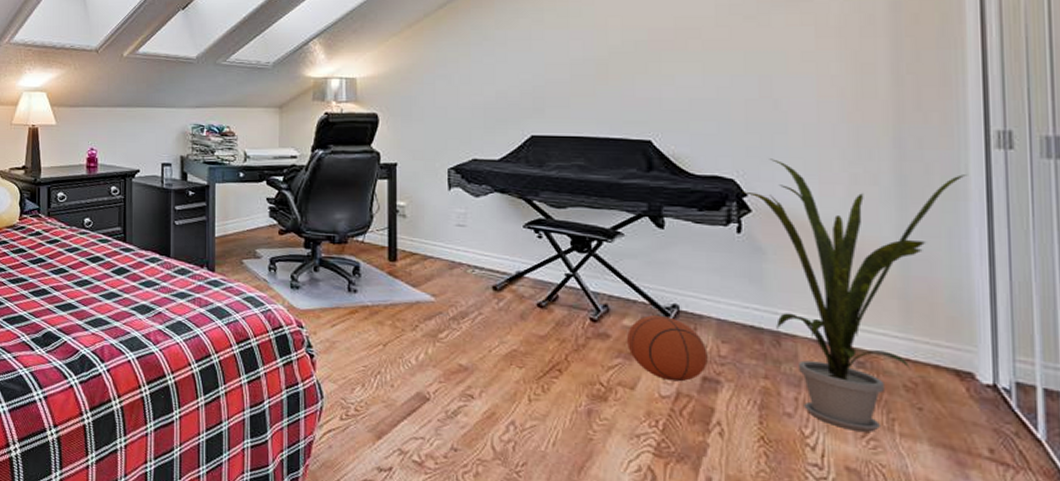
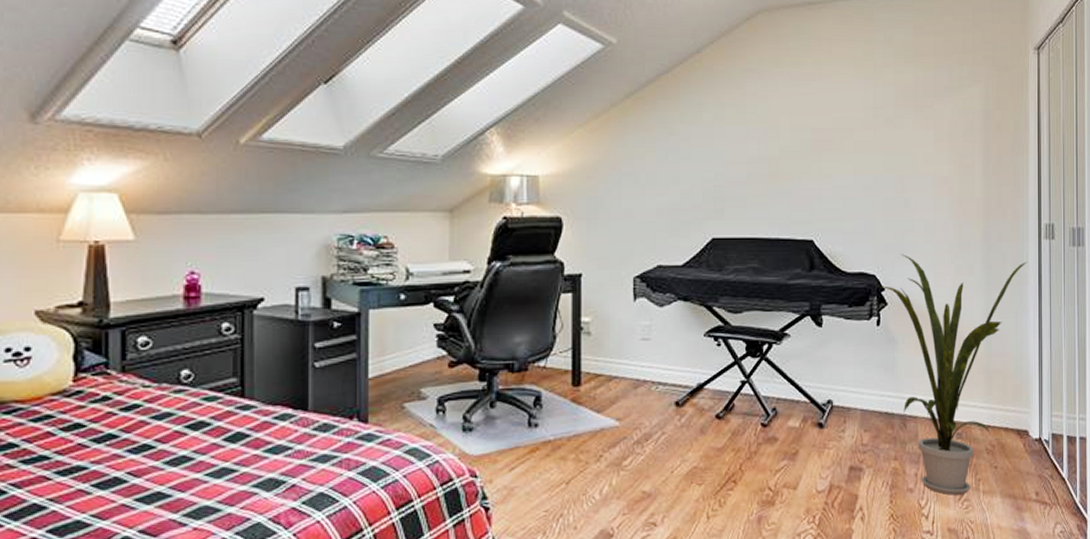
basketball: present [627,315,708,382] -> none [792,412,854,476]

